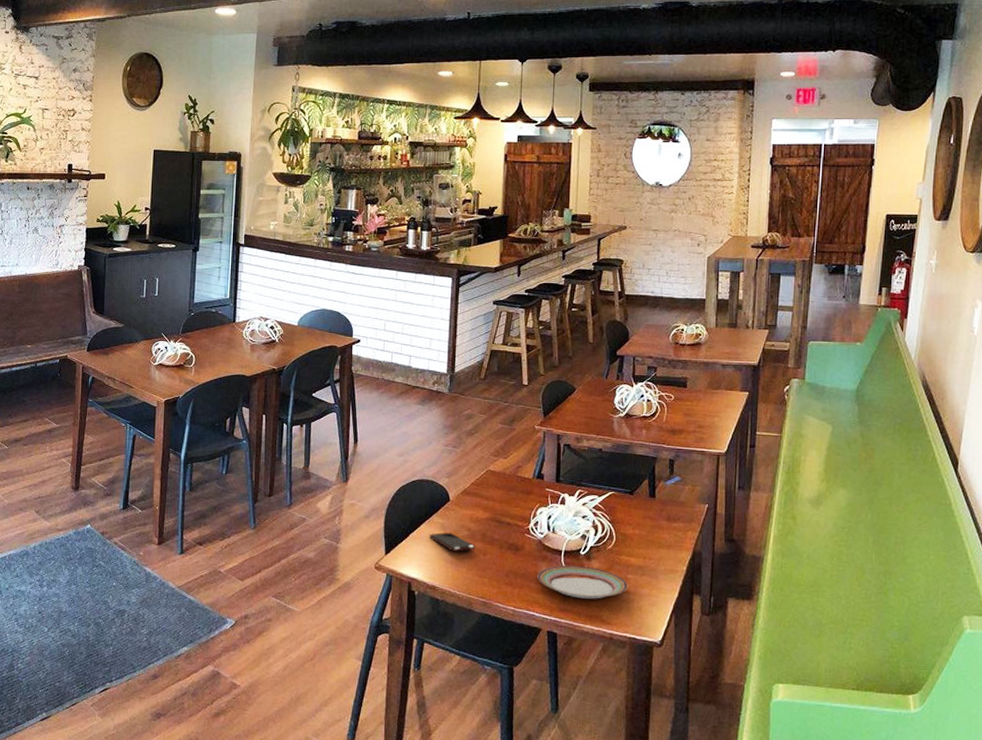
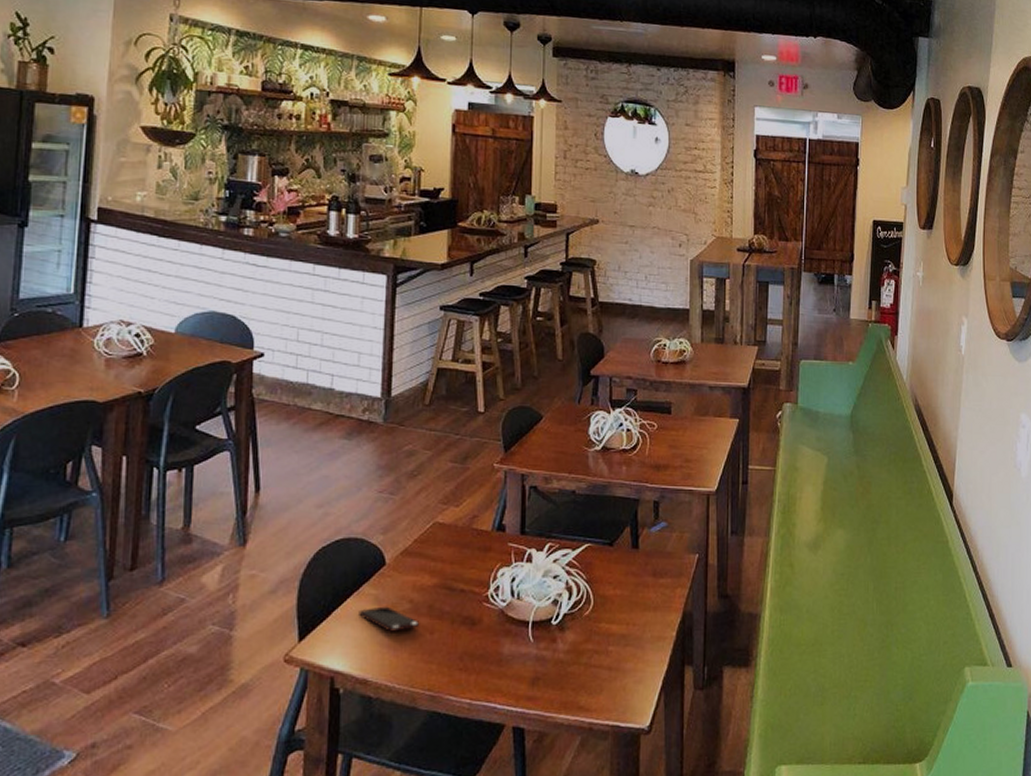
plate: present [537,565,628,599] -> none [499,639,609,681]

